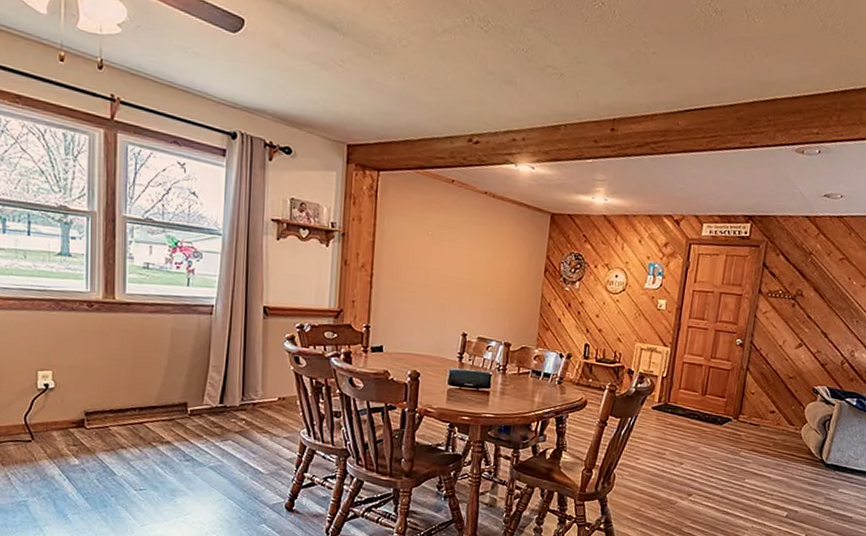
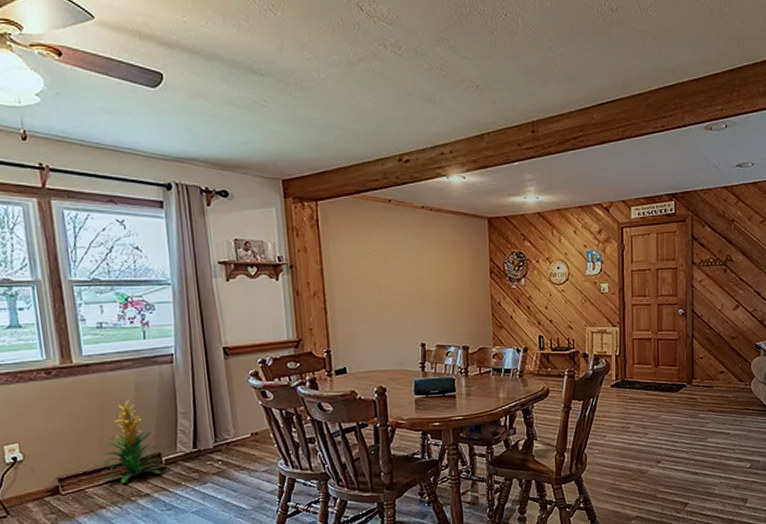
indoor plant: none [127,344,191,427] -> present [102,400,166,484]

